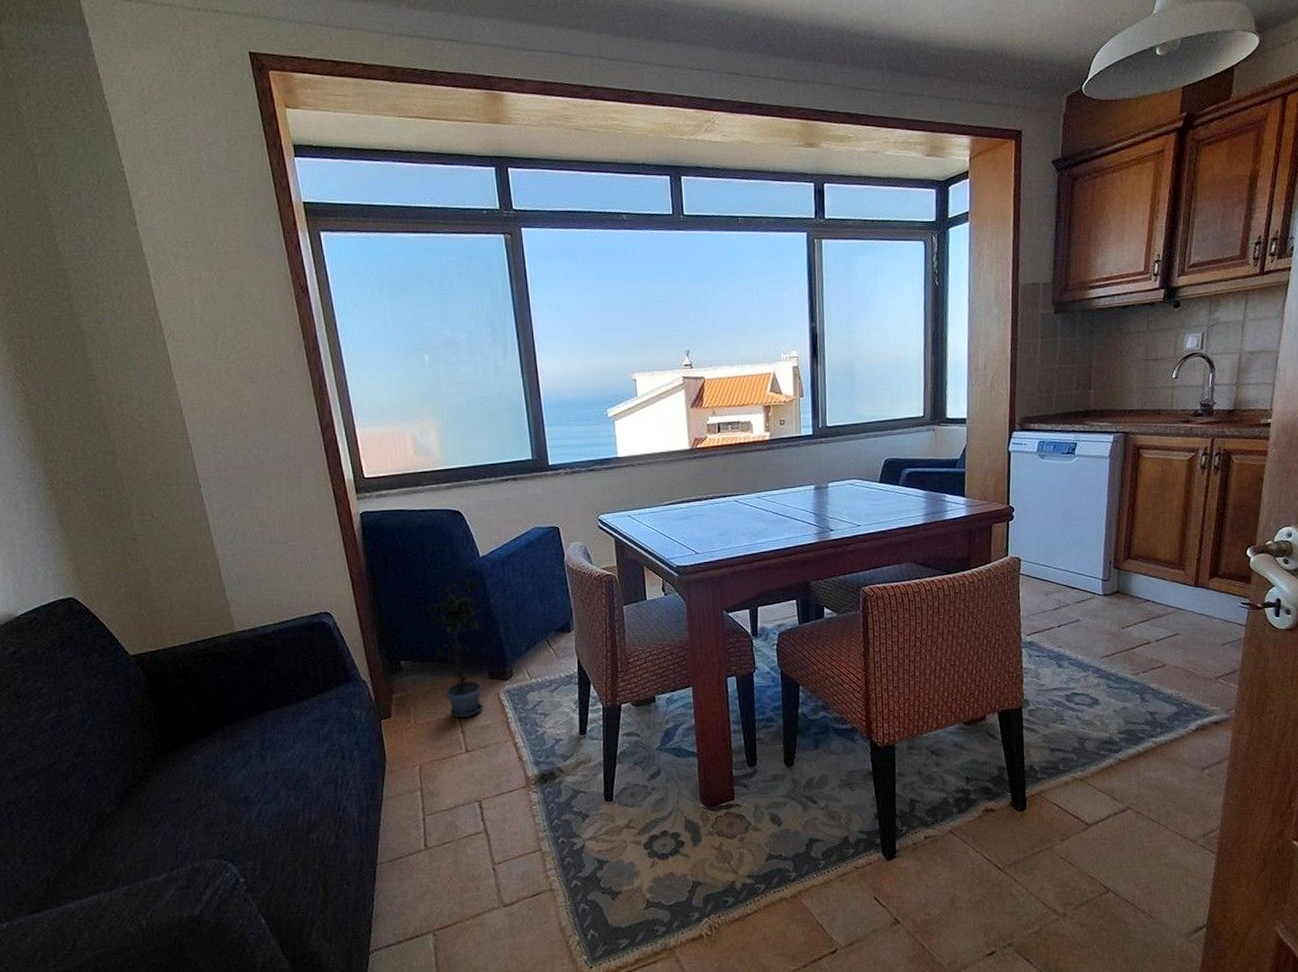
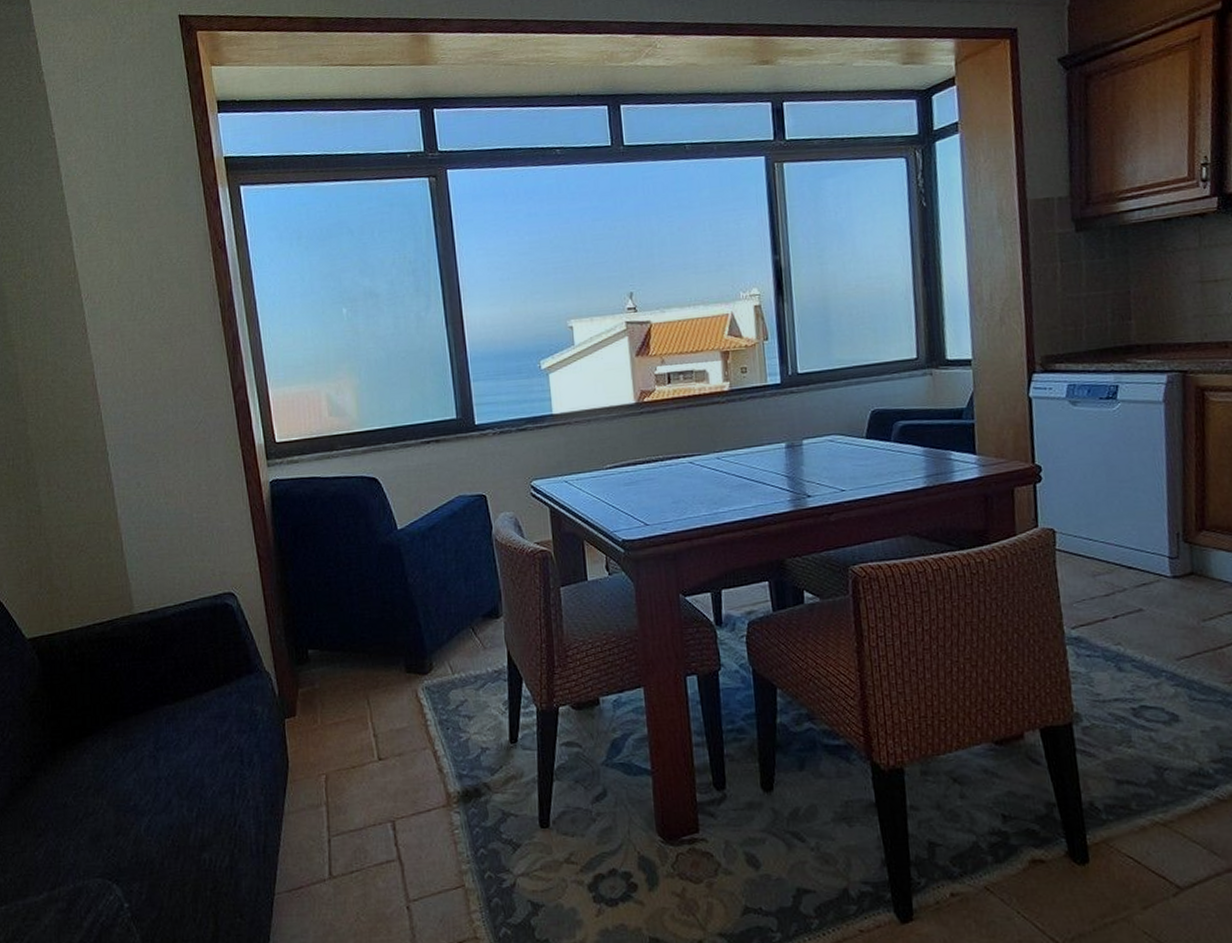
potted plant: present [420,570,487,718] -> none [331,545,405,719]

